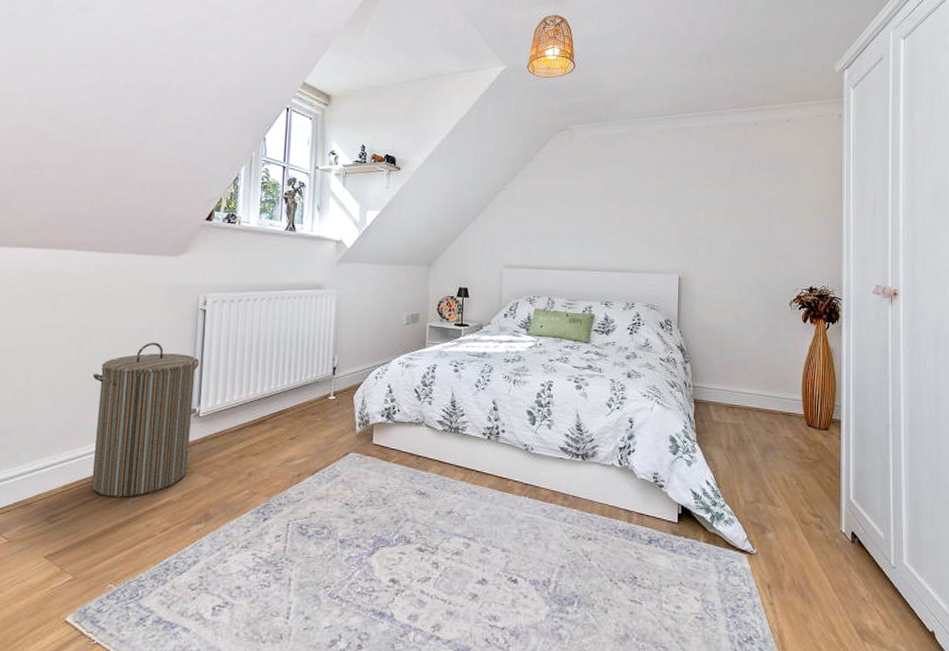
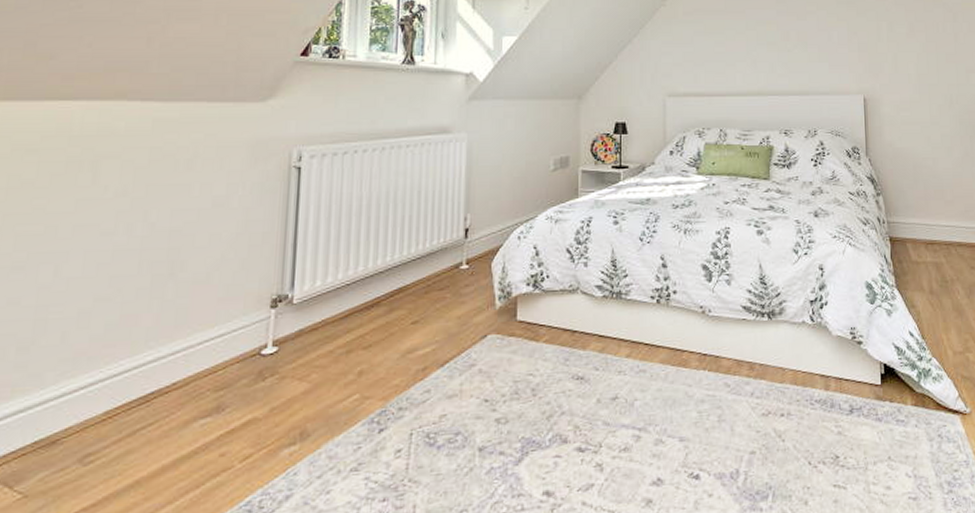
laundry hamper: present [91,342,200,497] -> none [144,212,293,421]

